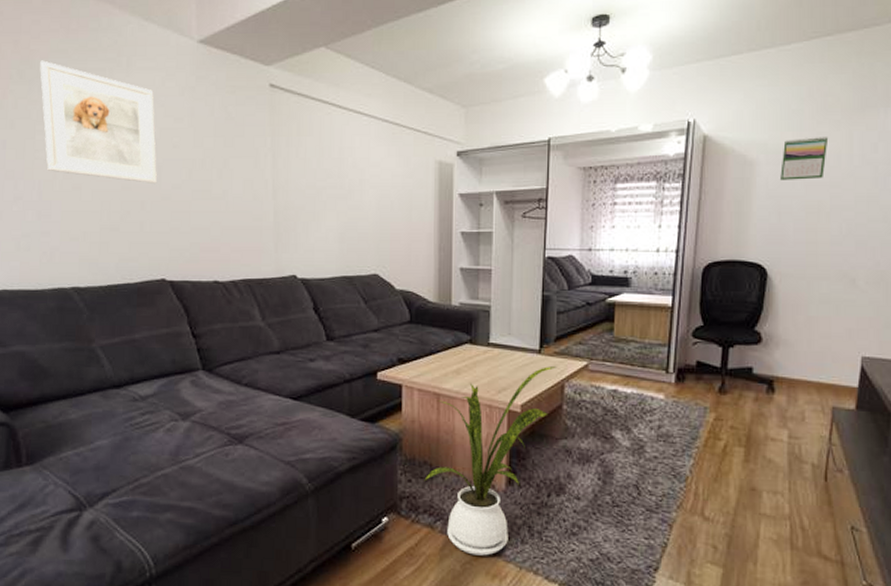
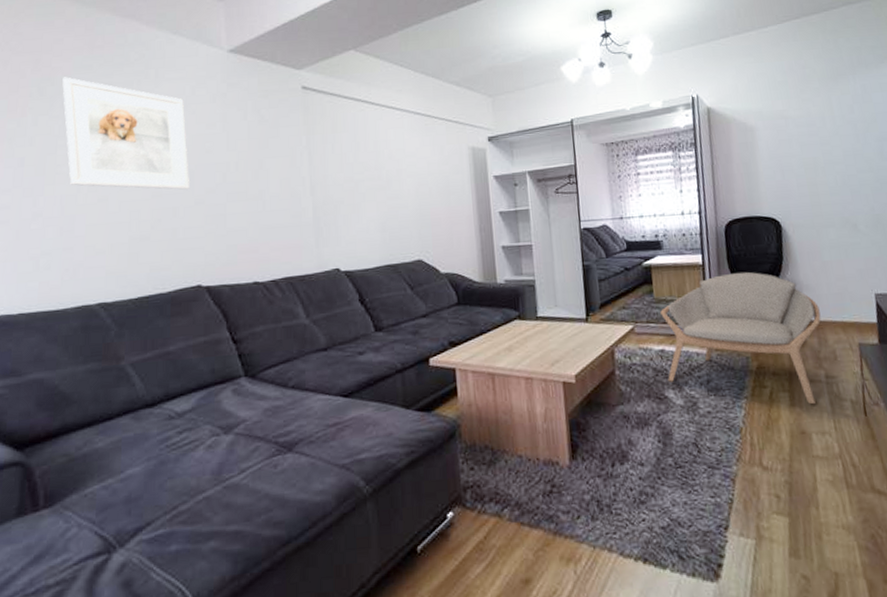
house plant: present [424,366,557,556] -> none [487,333,605,541]
armchair: none [617,318,795,463] -> present [660,271,821,405]
calendar: present [780,137,829,180] -> none [776,102,814,142]

